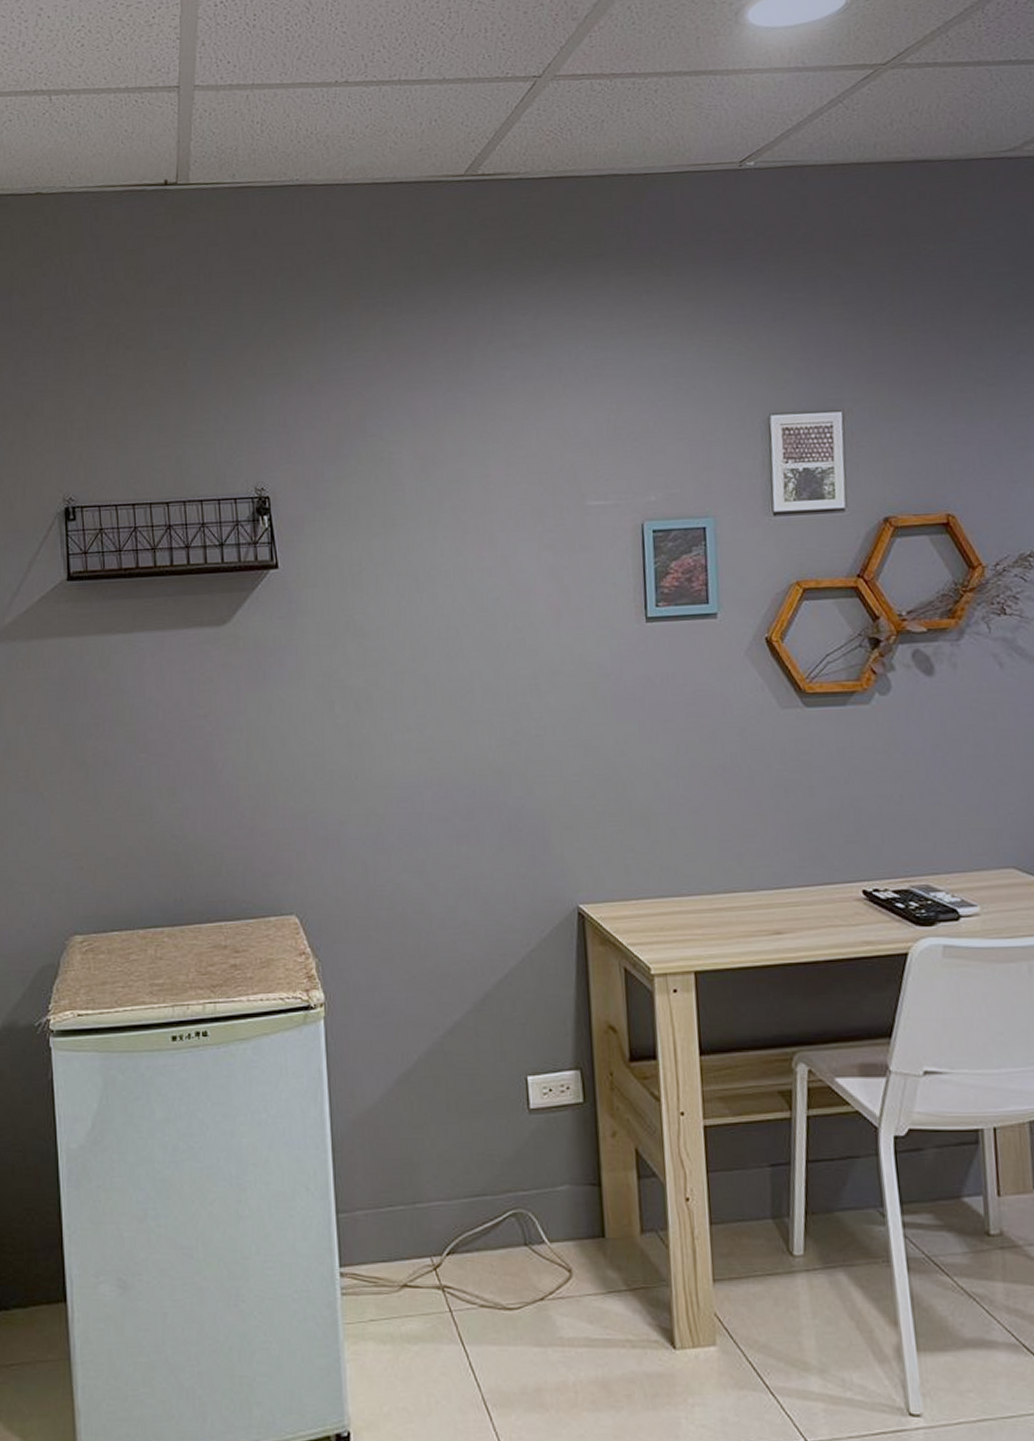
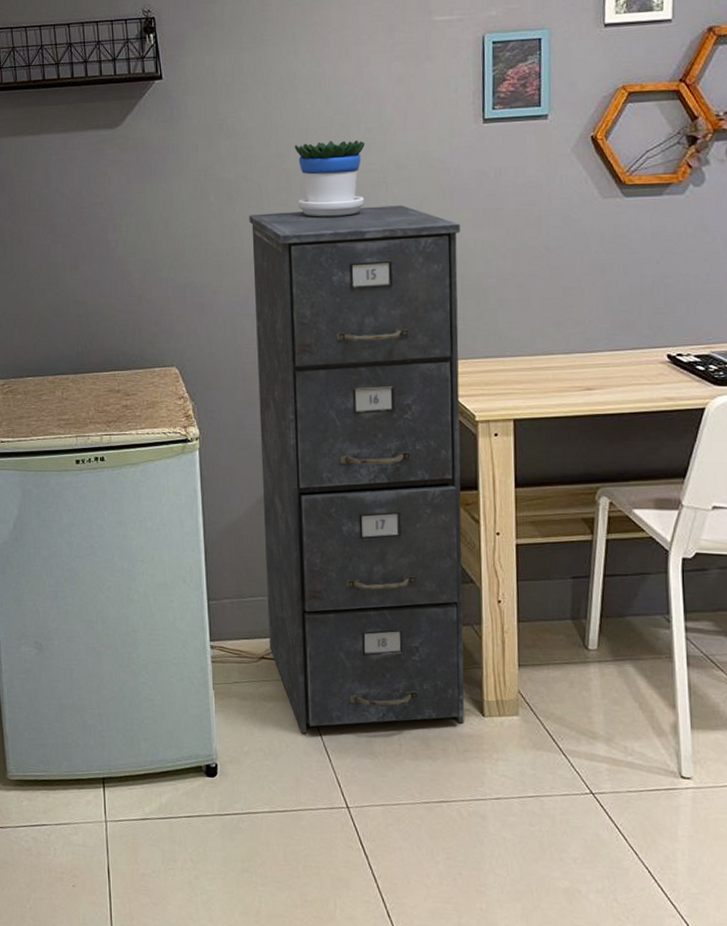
filing cabinet: none [381,717,652,1384] -> present [249,205,465,733]
flowerpot: none [433,641,515,732] -> present [294,140,365,217]

